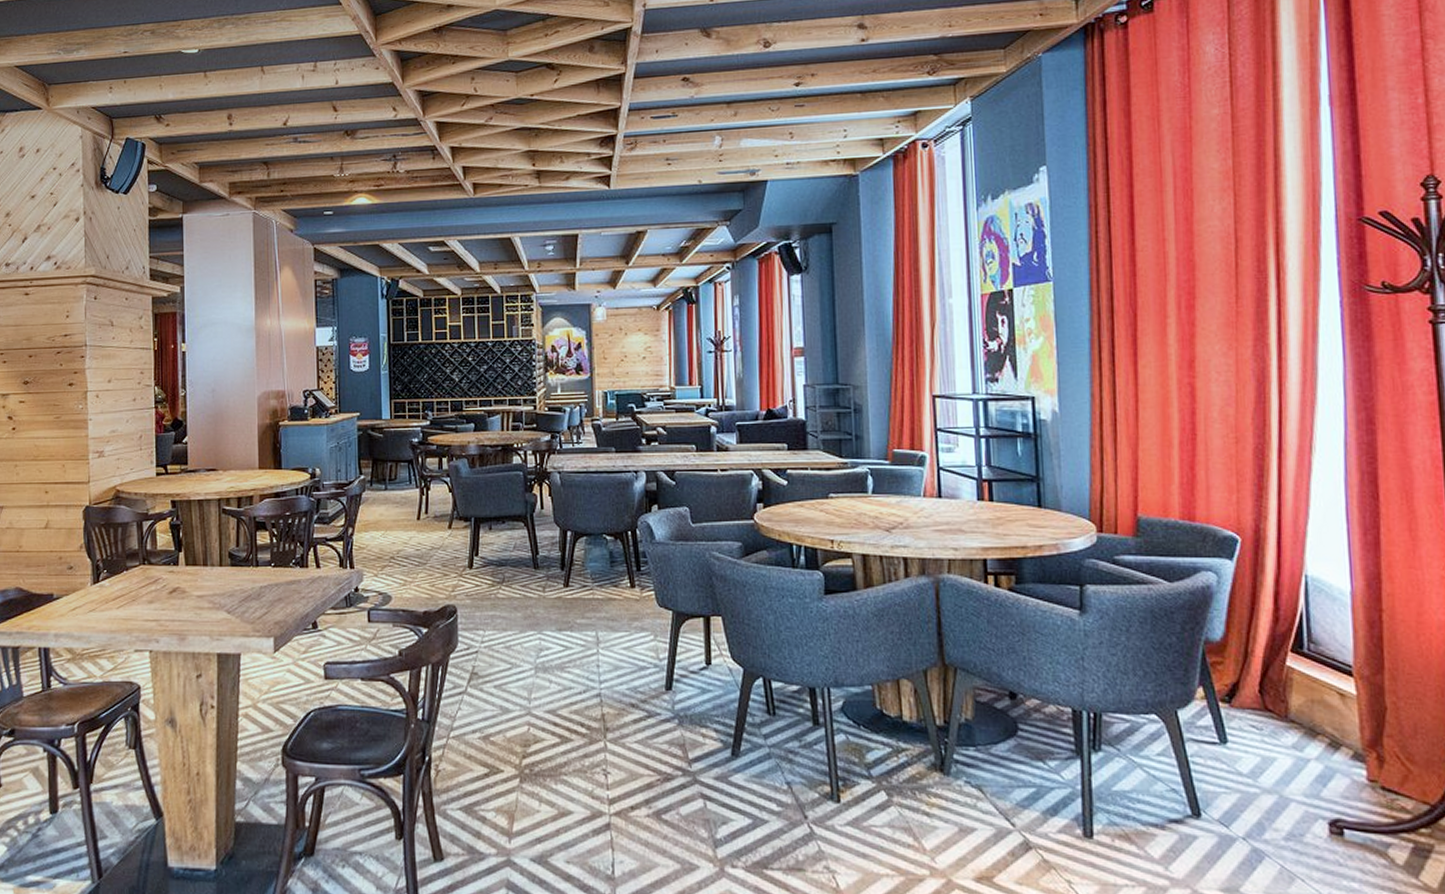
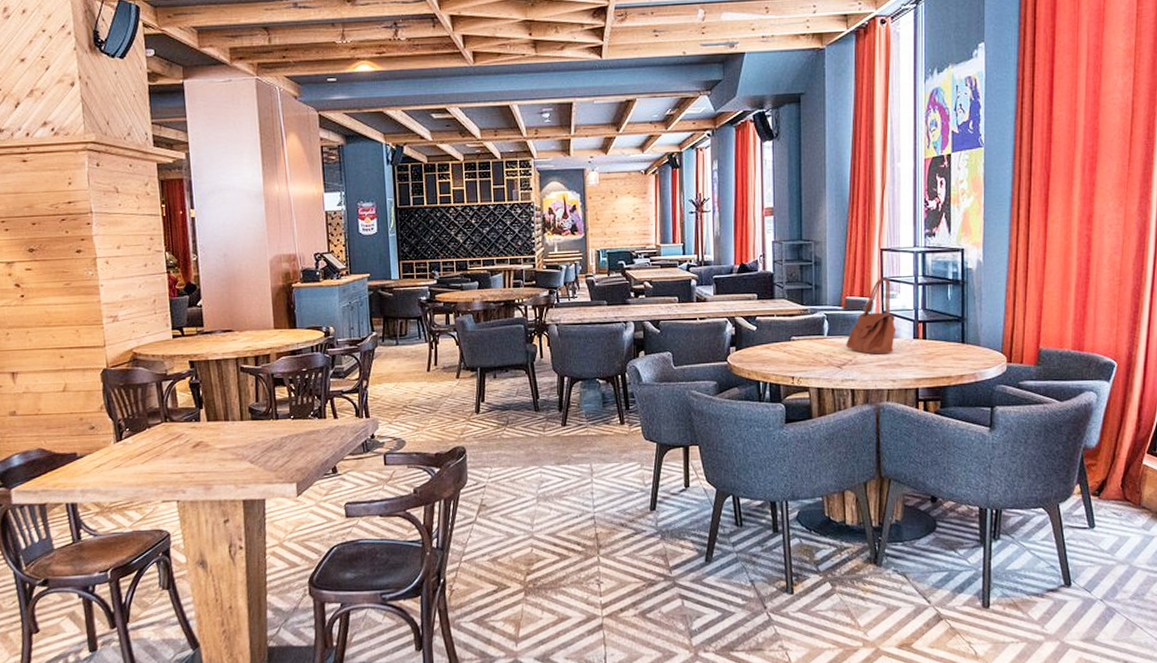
handbag: none [894,428,956,518] -> present [845,277,896,355]

